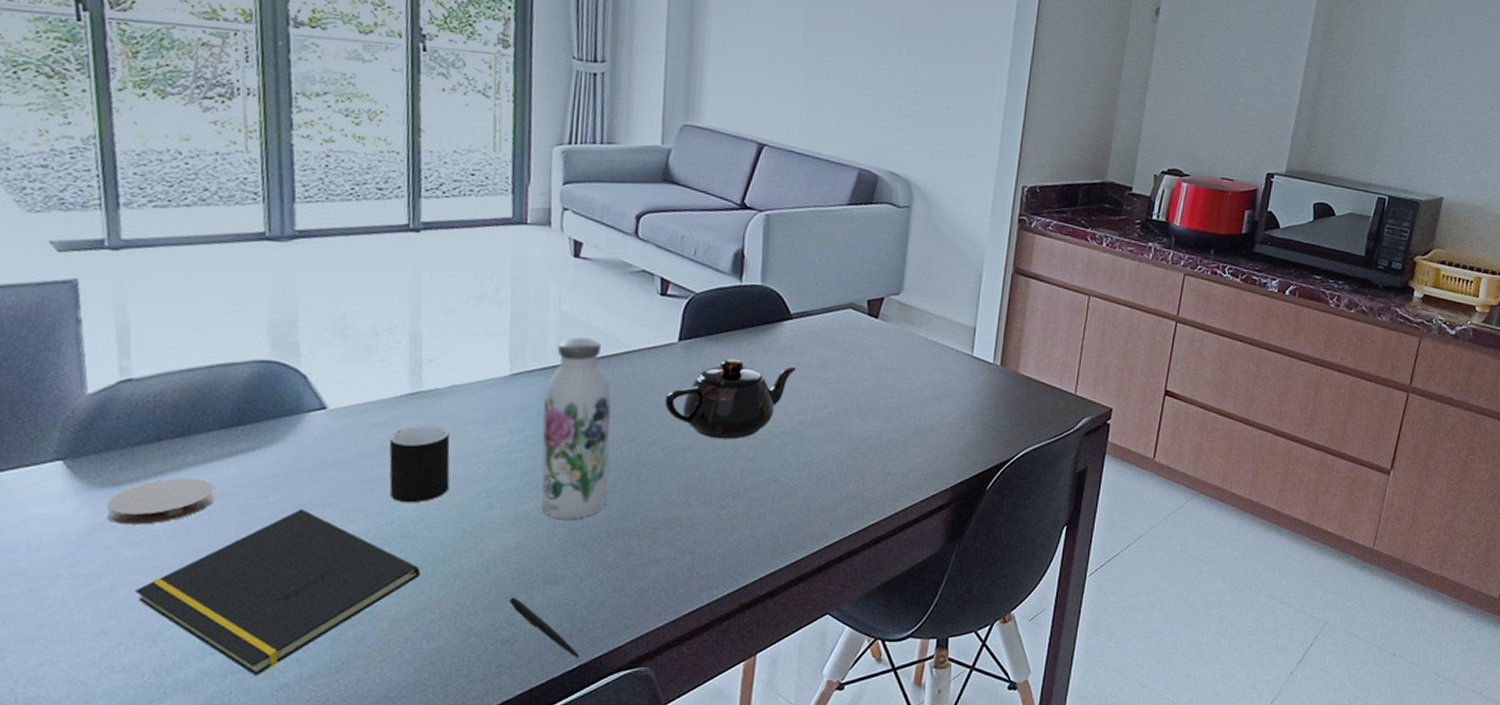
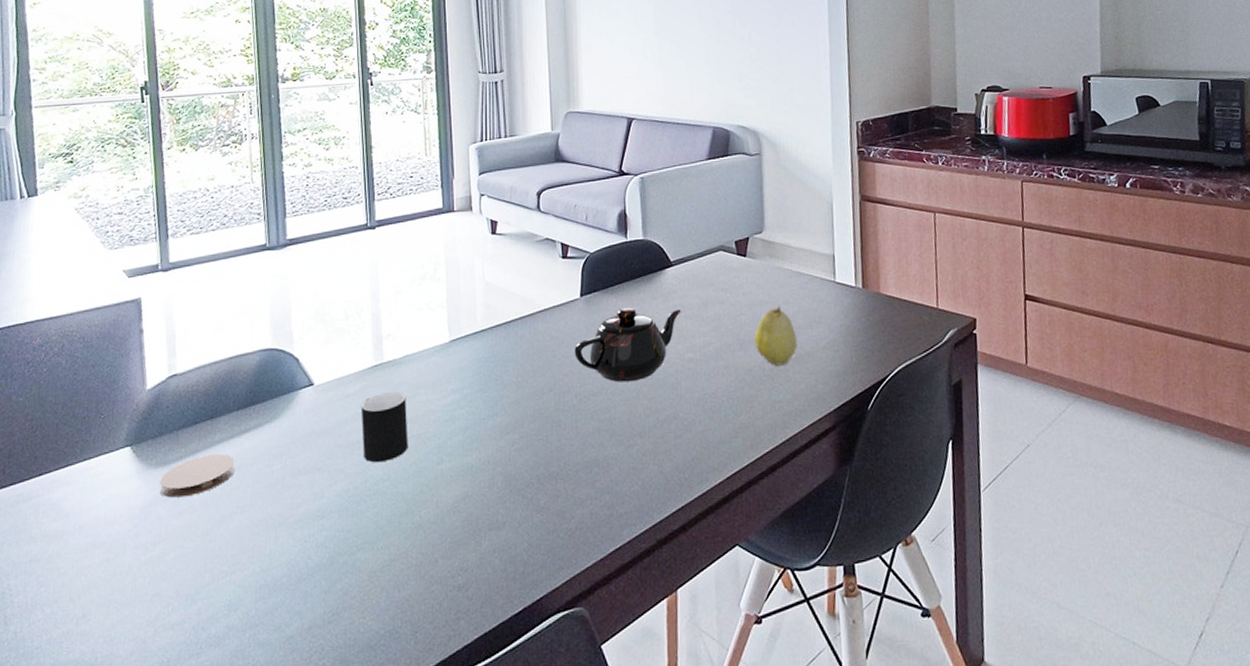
notepad: present [134,508,420,676] -> none [179,474,390,630]
pen: present [509,597,579,657] -> none [462,544,523,600]
water bottle: present [541,337,612,520] -> none [478,302,535,468]
fruit: none [874,375,922,438] -> present [754,306,797,366]

